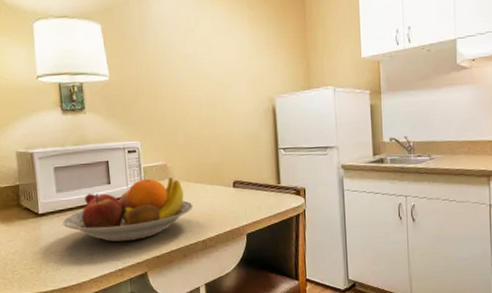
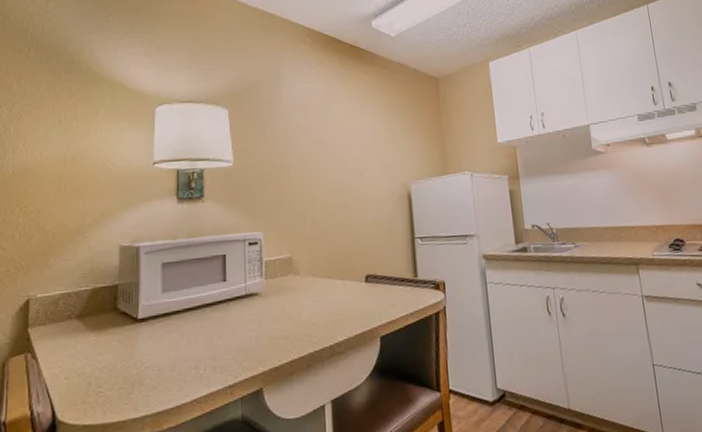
fruit bowl: present [62,178,193,242] -> none [166,272,320,352]

